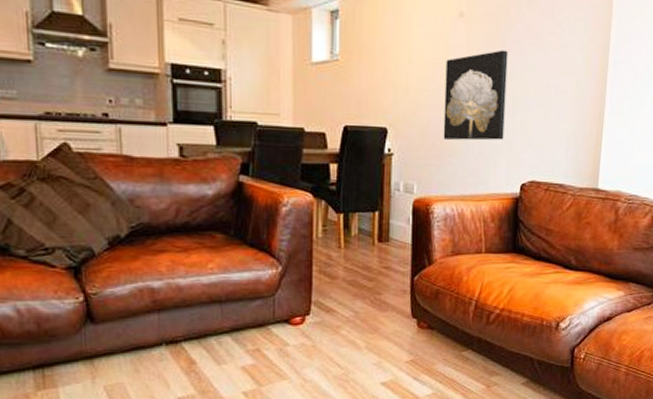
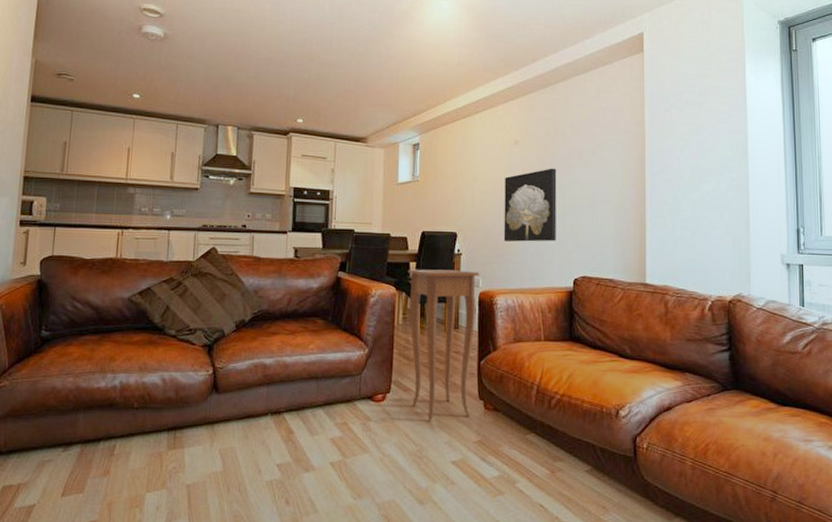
side table: none [327,172,415,343] -> present [407,269,480,422]

